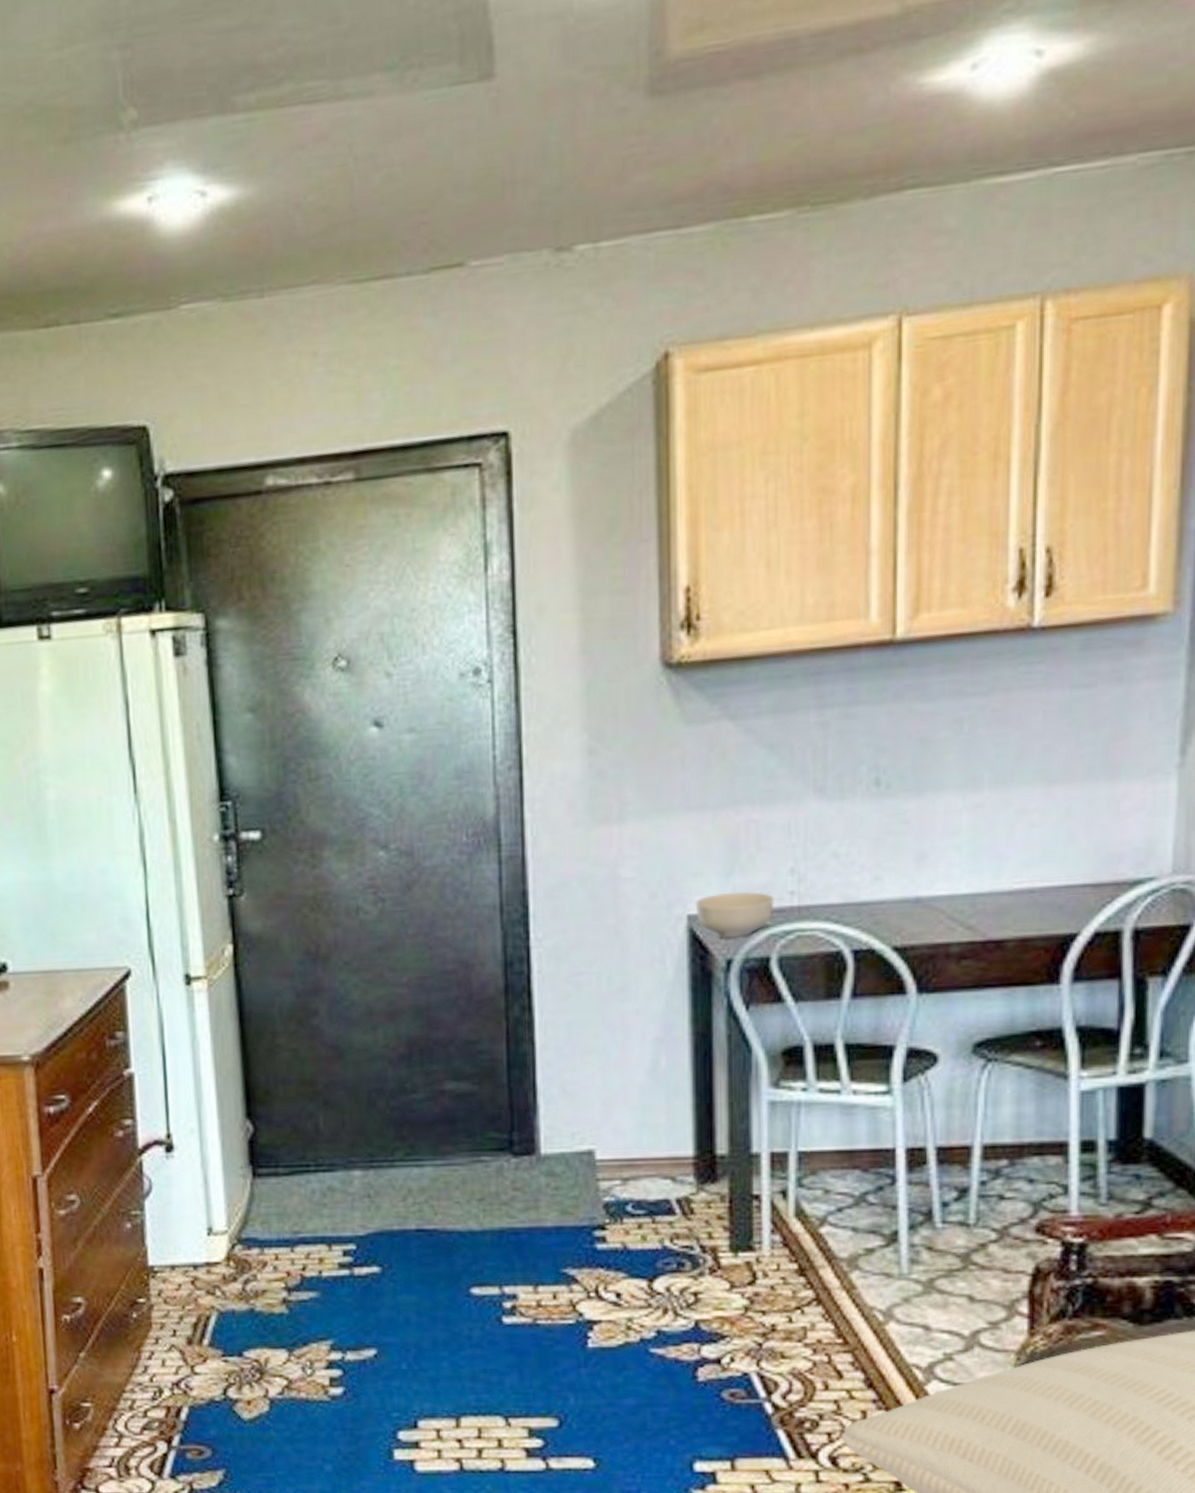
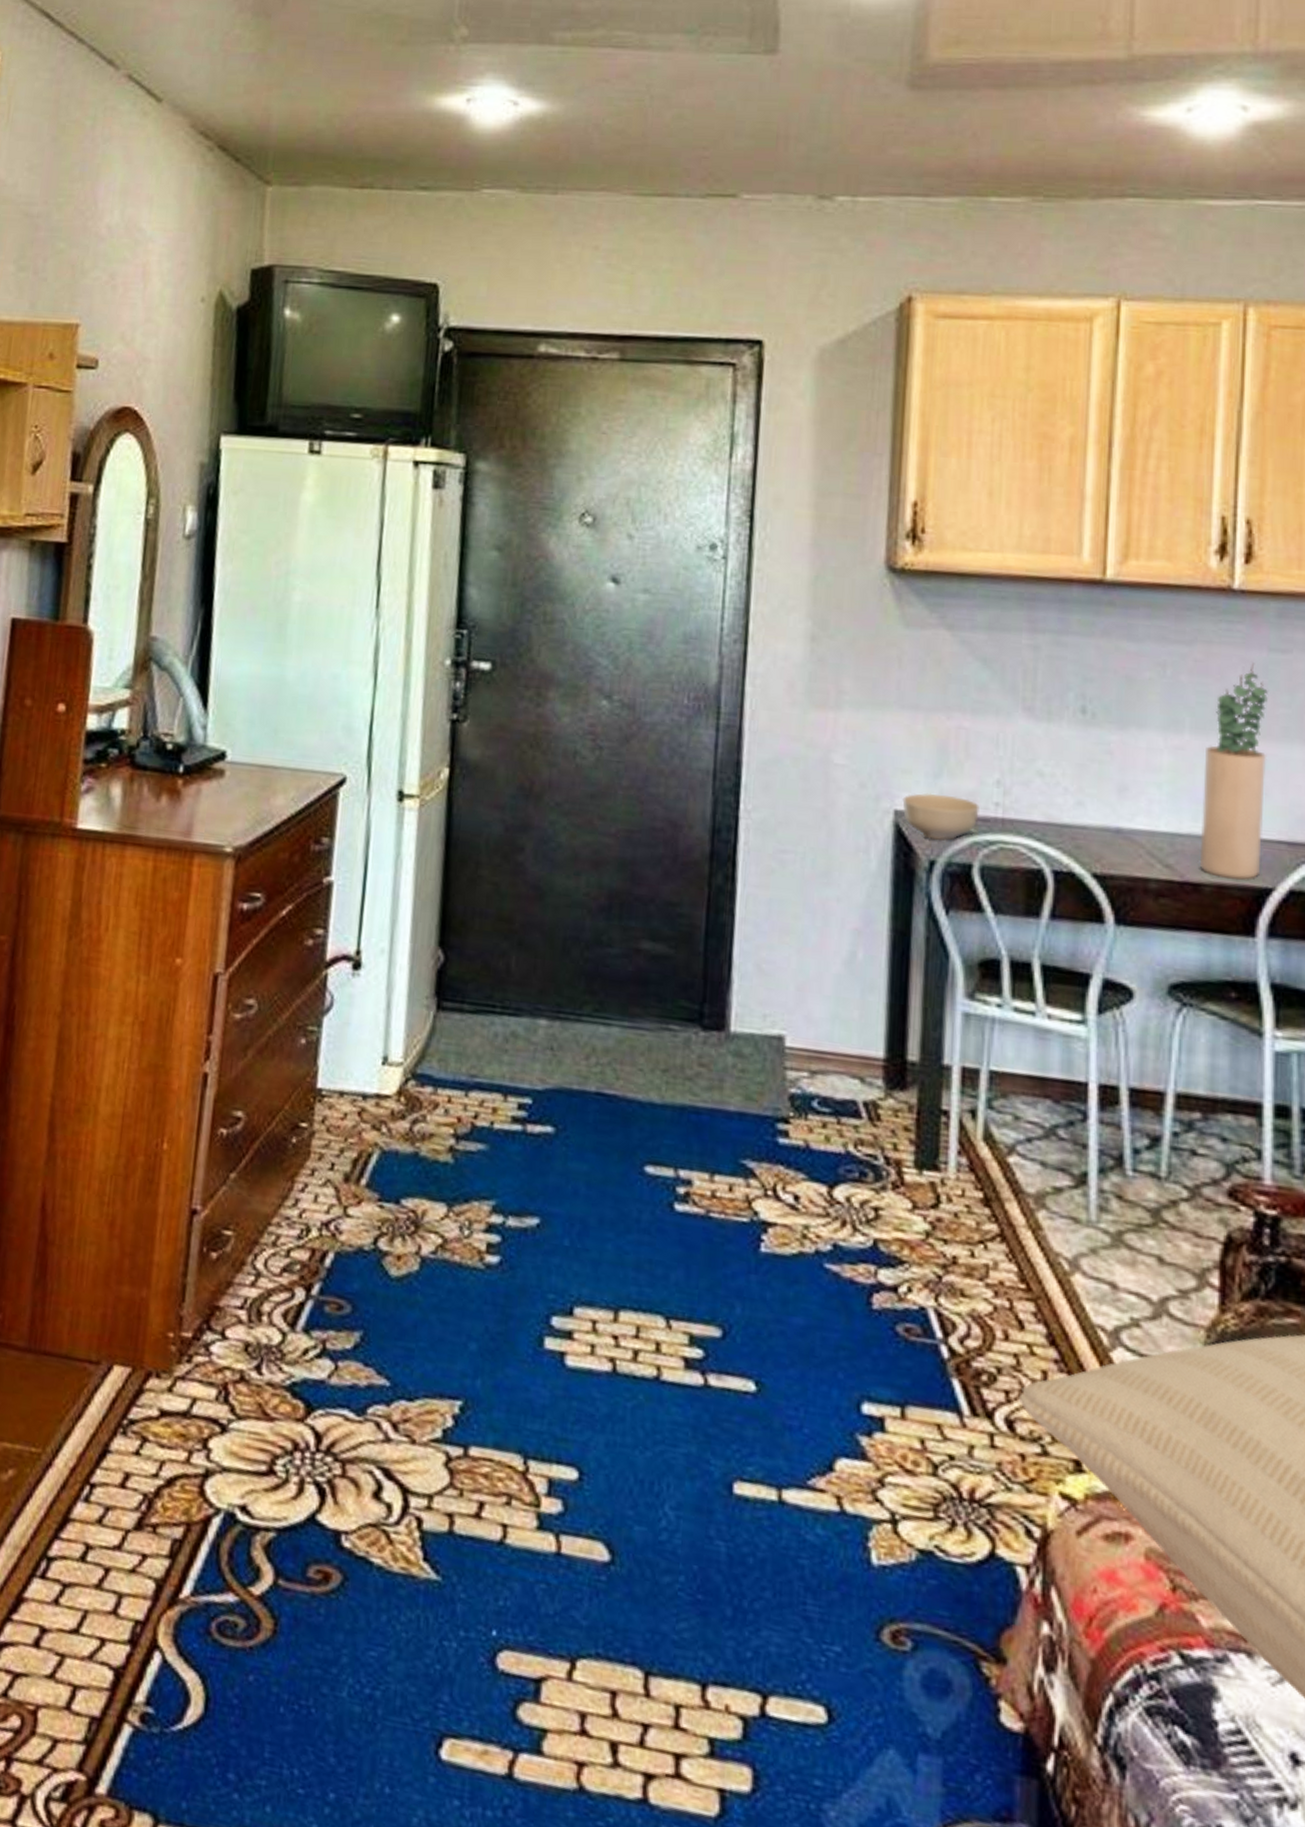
vase: none [1002,703,1071,931] -> present [1200,663,1268,882]

